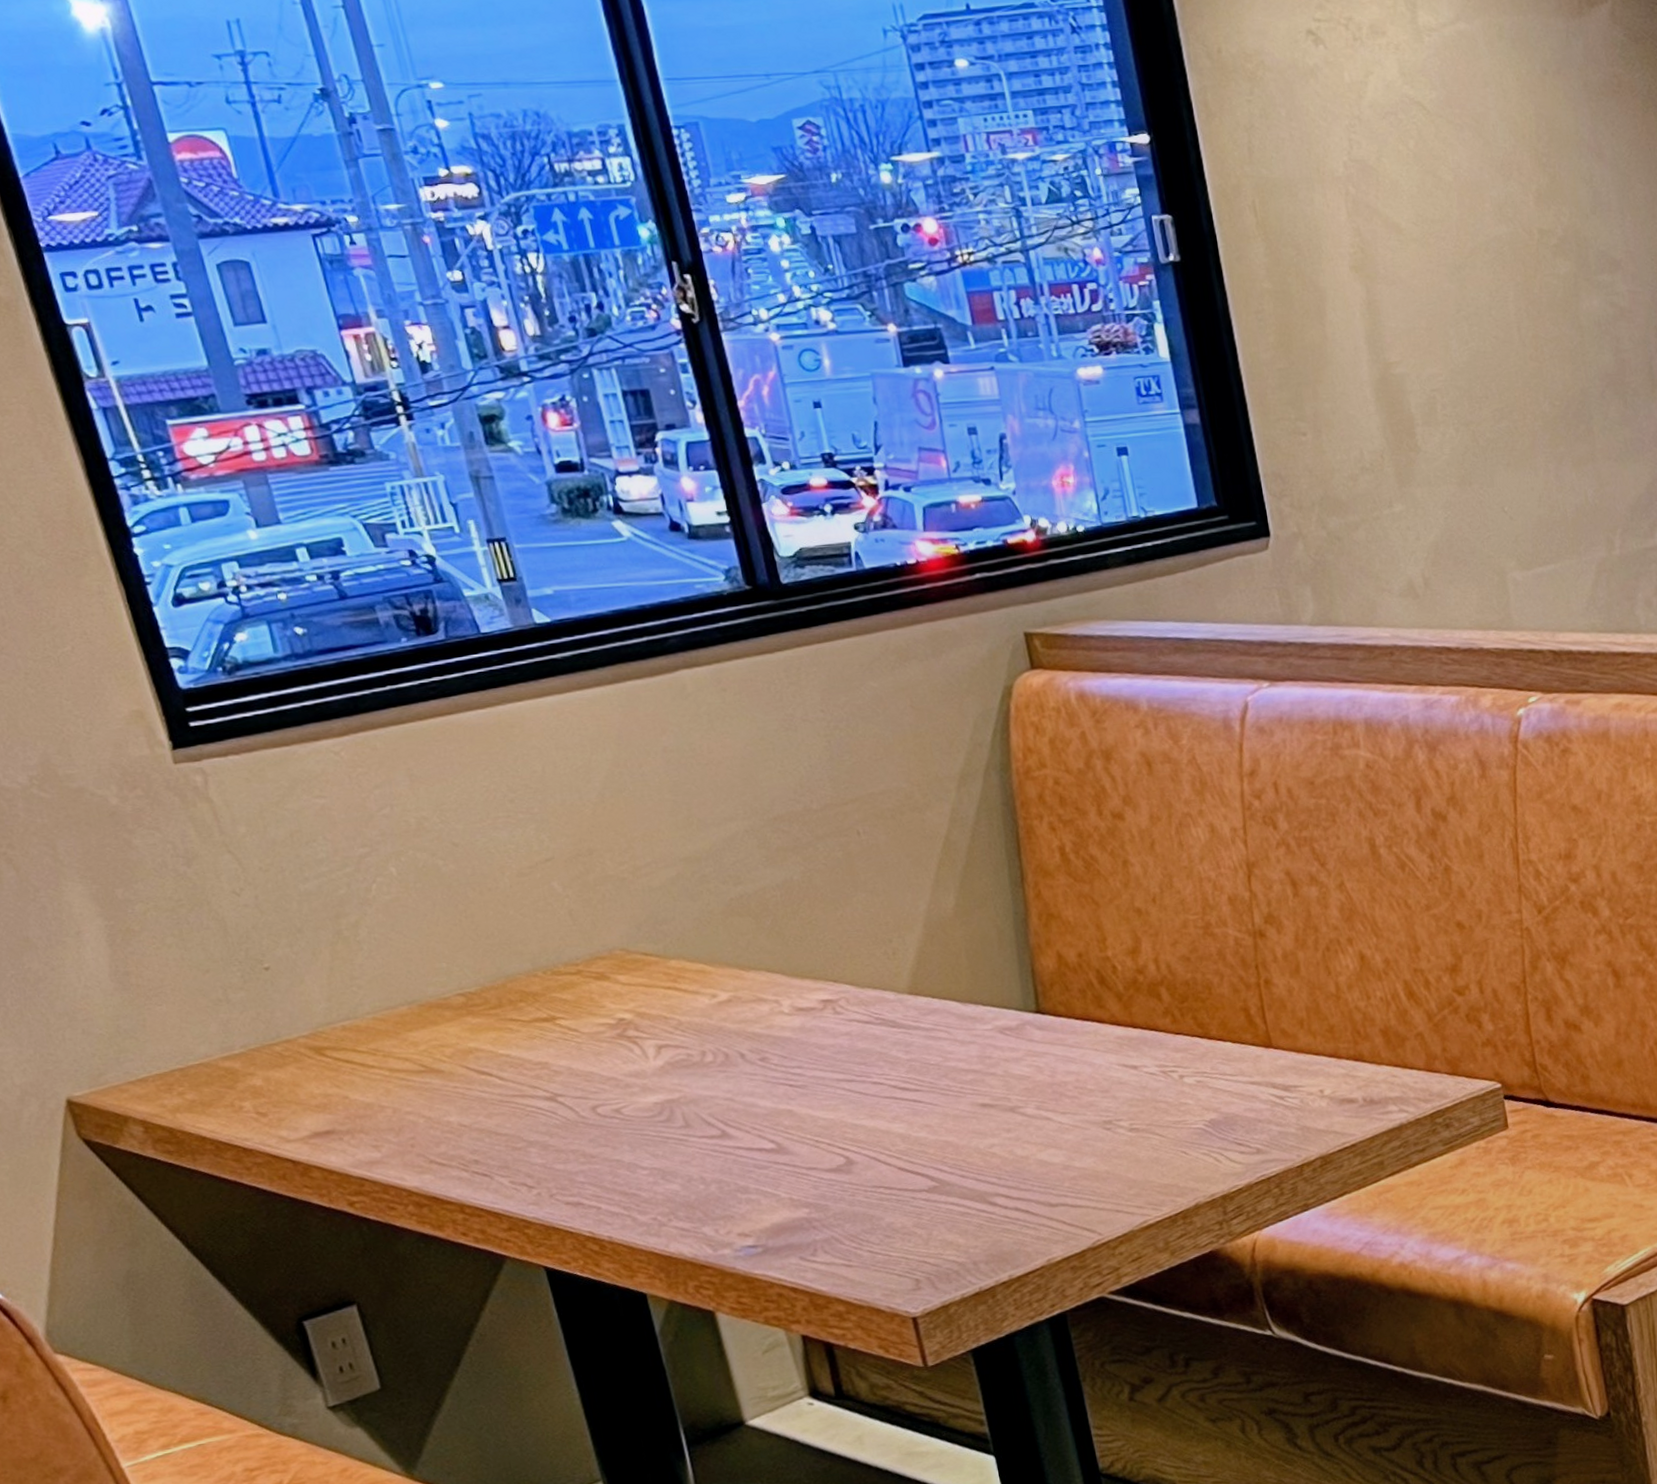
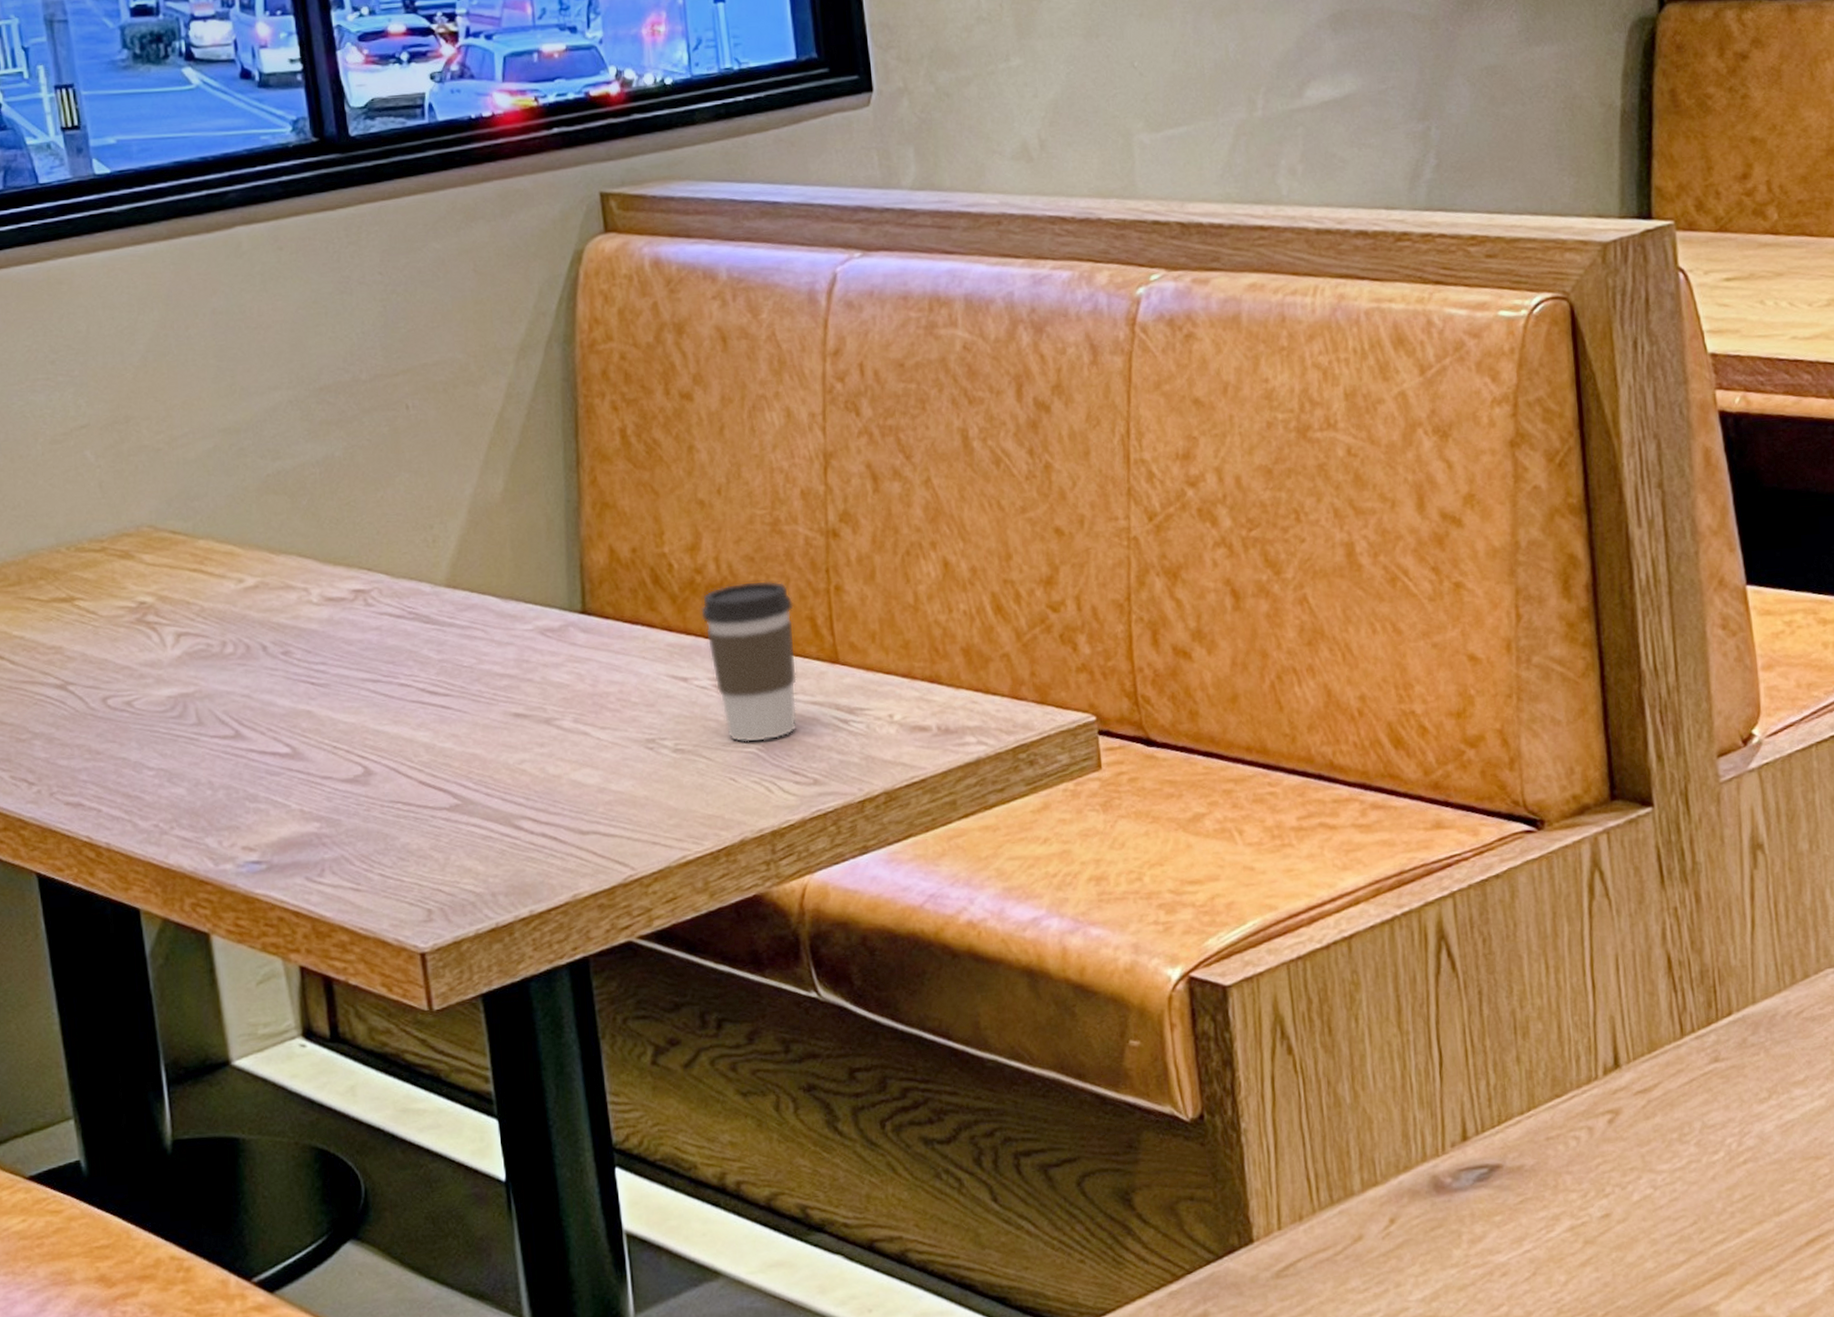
coffee cup: none [1144,977,1239,1120] -> present [700,581,797,743]

